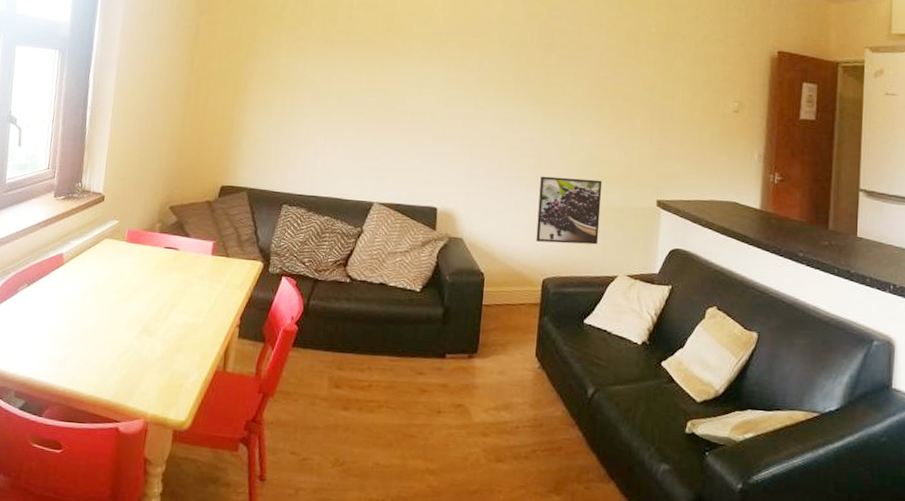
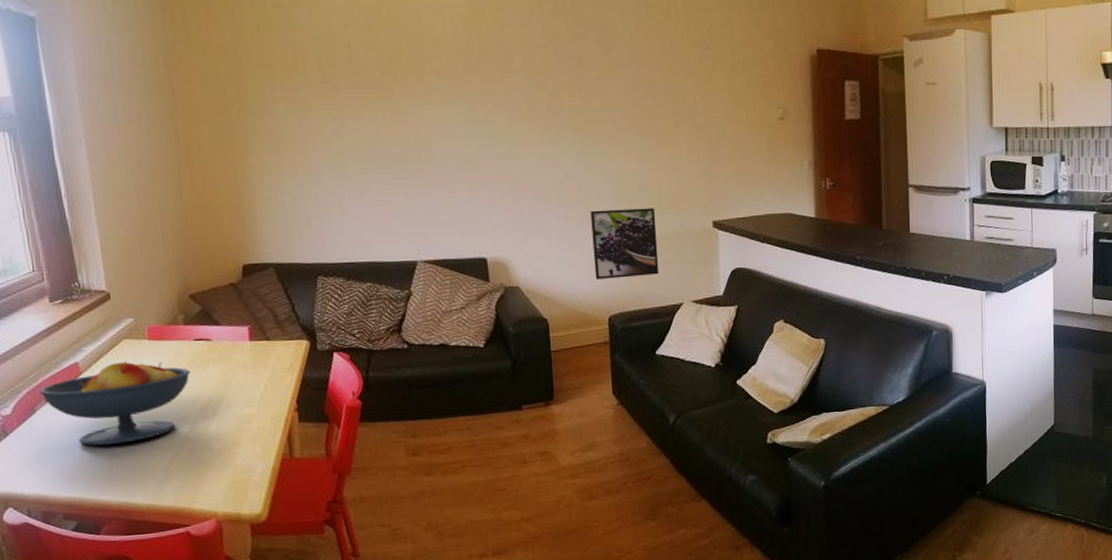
fruit bowl: none [24,258,155,334] -> present [39,361,190,446]

